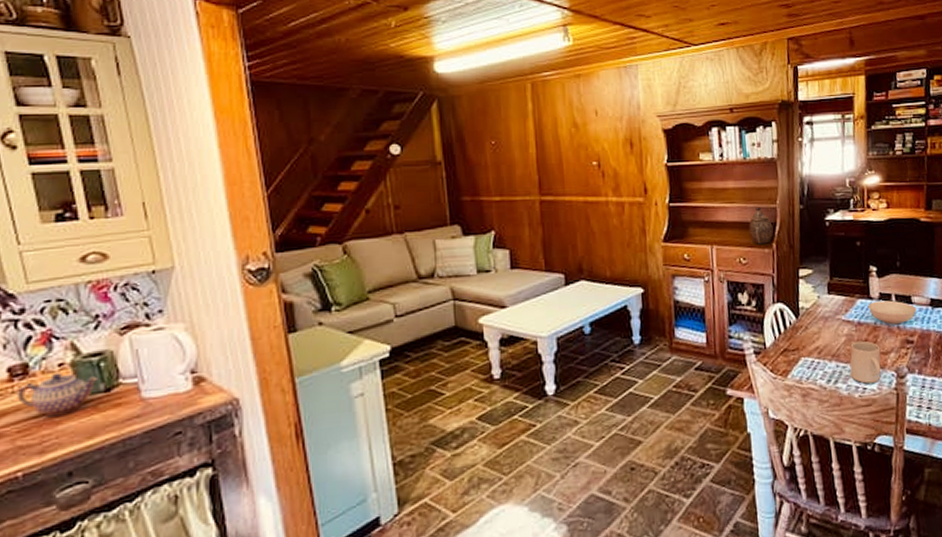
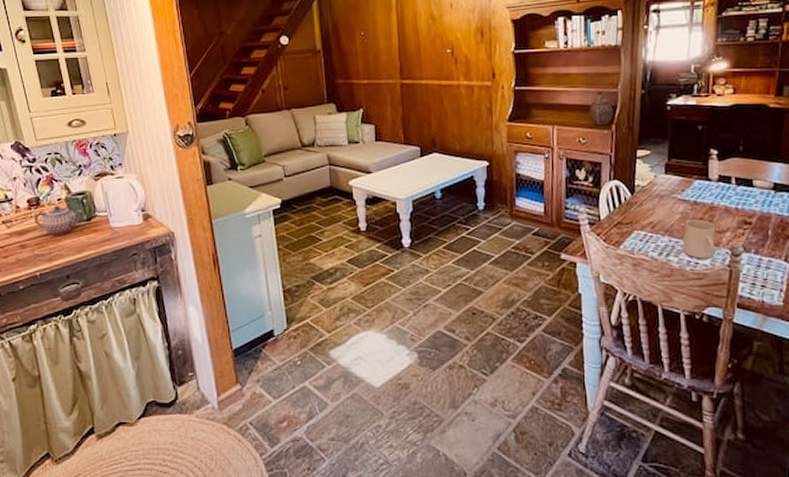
bowl: present [868,300,917,325] -> none [706,182,758,206]

